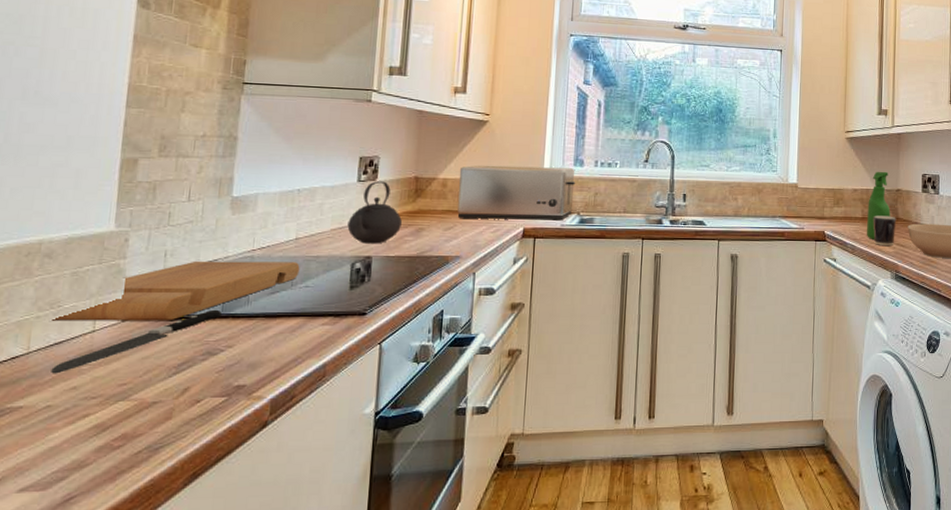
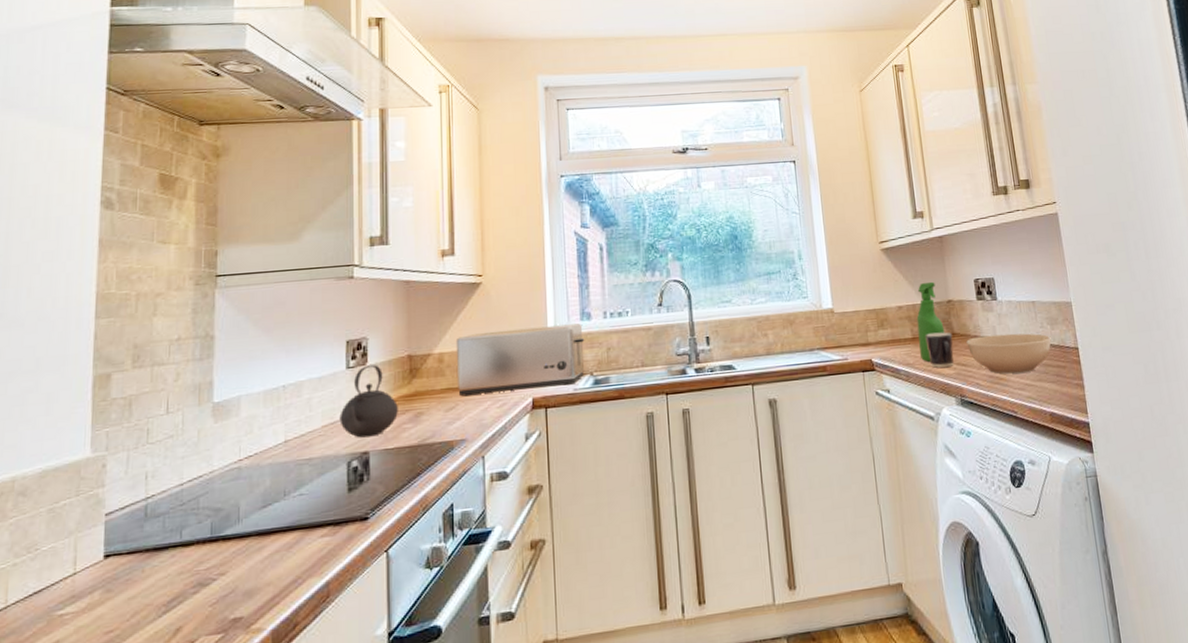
kitchen knife: present [51,309,222,374] -> none [31,533,211,629]
cutting board: present [52,260,300,321] -> none [30,468,292,567]

